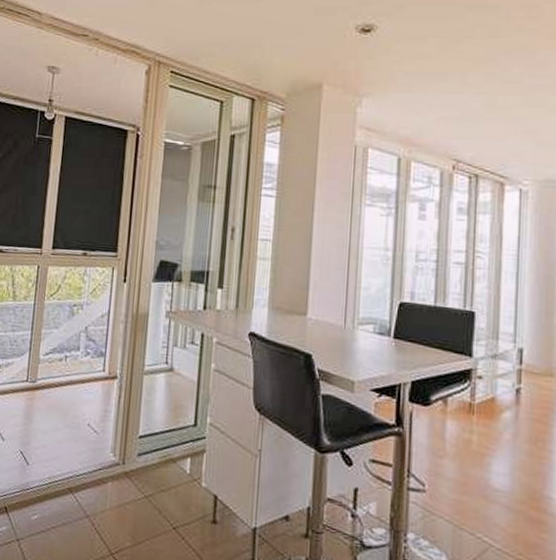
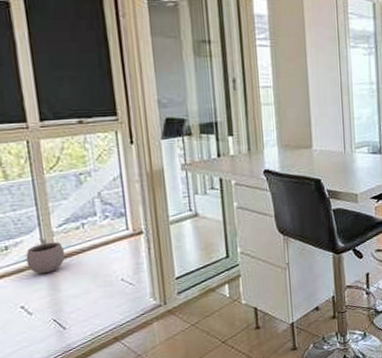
plant pot: none [11,363,46,401] -> present [26,238,66,274]

